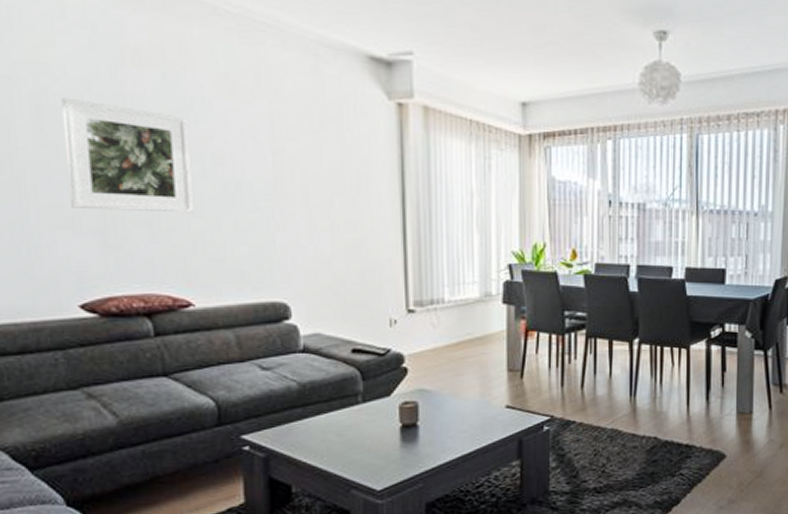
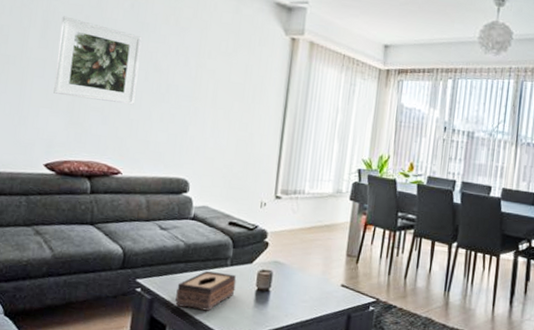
tissue box: none [297,412,374,461] -> present [175,270,237,311]

